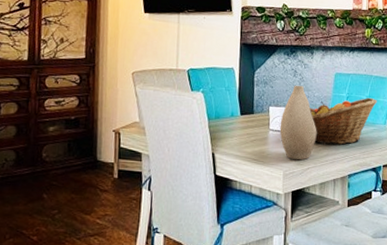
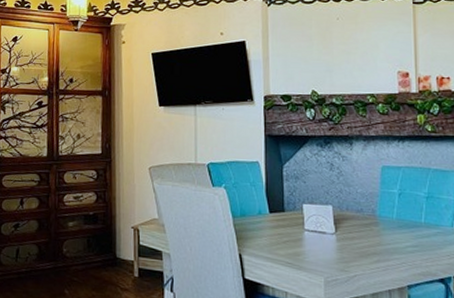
vase: present [279,85,317,160] -> none [317,179,363,266]
fruit basket: present [309,97,377,145] -> none [352,194,440,249]

